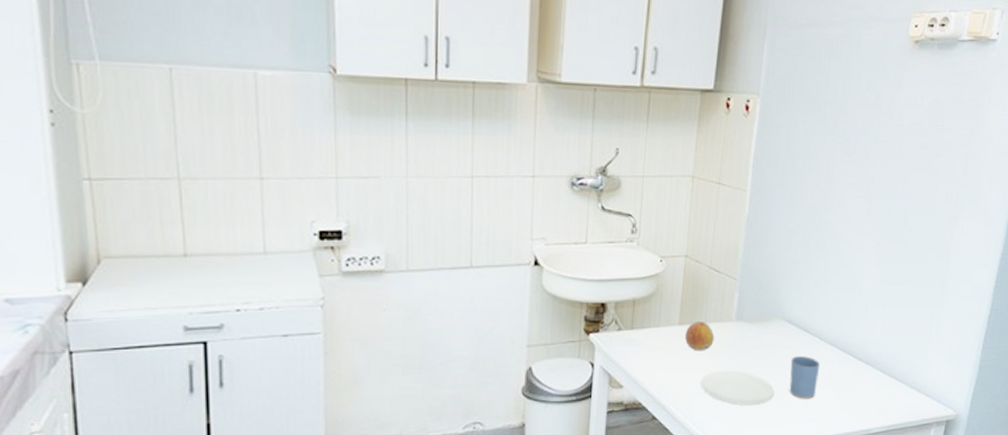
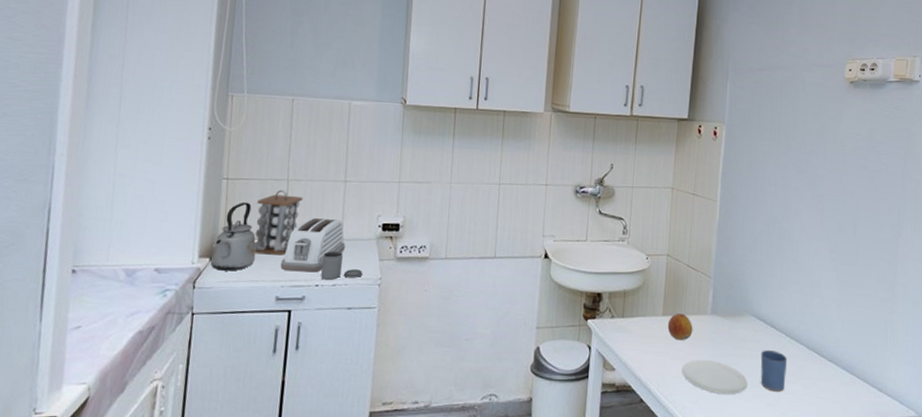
kettle: none [83,209,148,298] -> present [210,202,256,271]
spice rack: none [139,192,205,275] -> present [254,190,304,255]
toaster: none [184,227,270,295] -> present [280,218,345,273]
jar: none [242,266,299,304] -> present [321,250,363,281]

